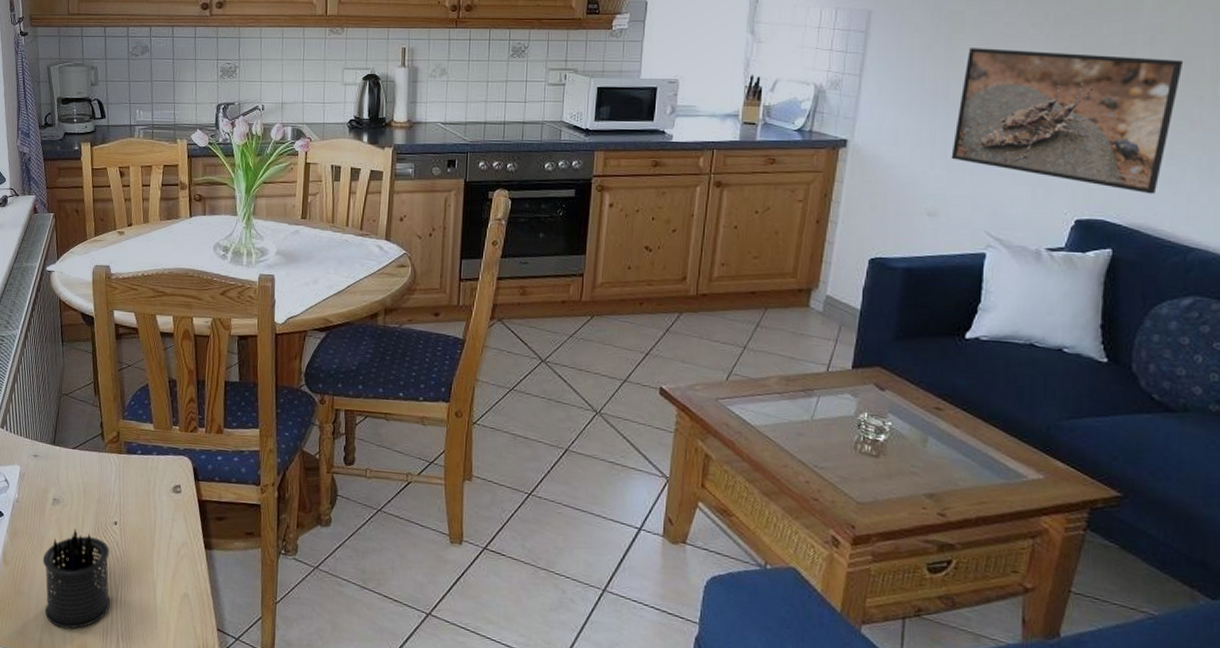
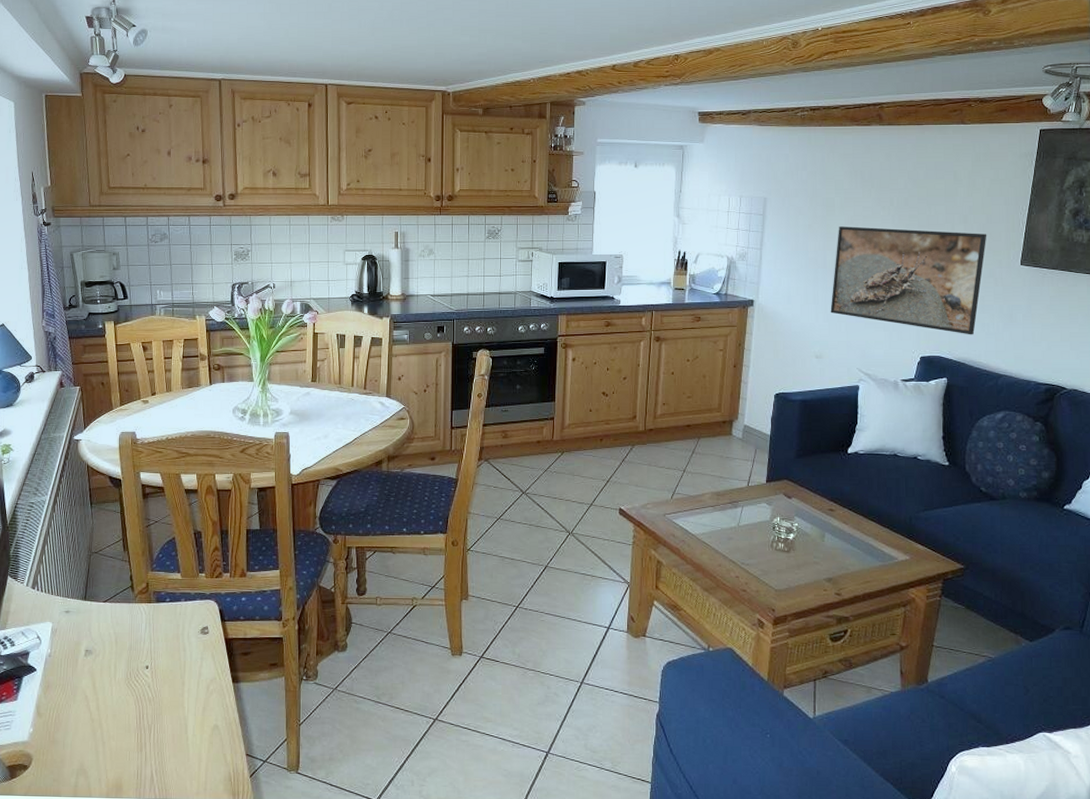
pen holder: present [42,529,111,629] -> none [76,676,144,770]

